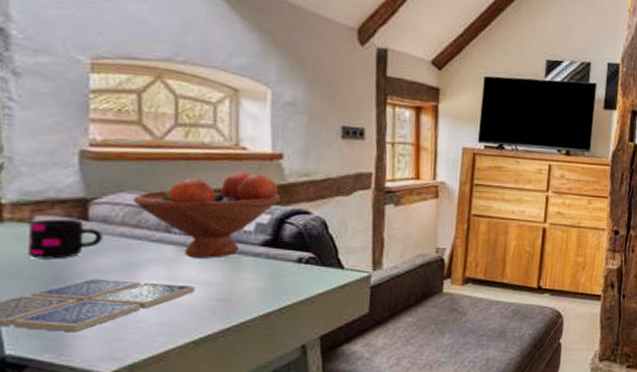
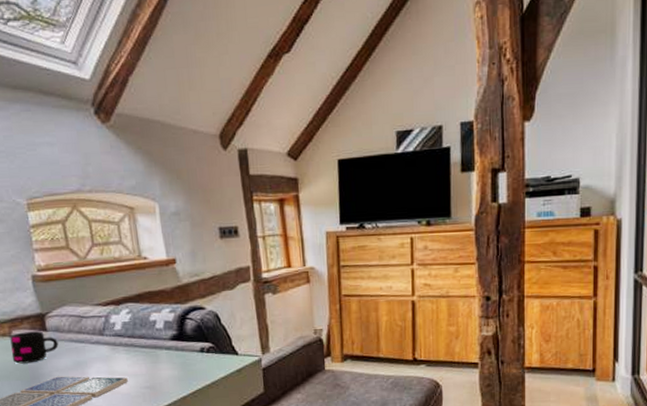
fruit bowl: present [133,172,280,258] -> none [73,278,179,355]

